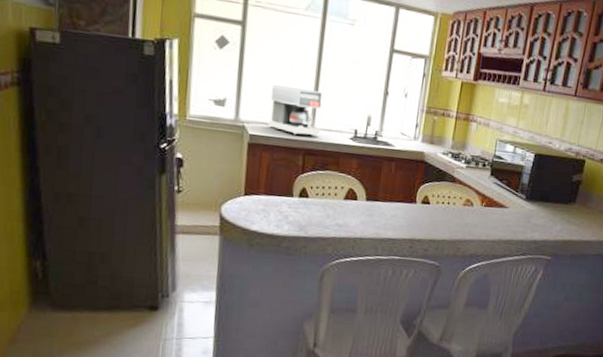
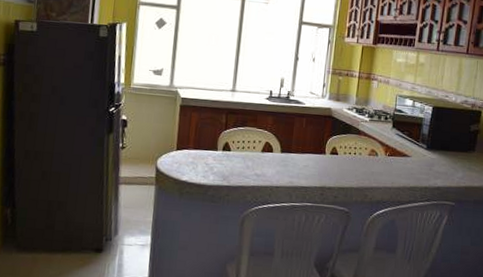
coffee maker: present [268,84,323,137] -> none [197,55,243,98]

